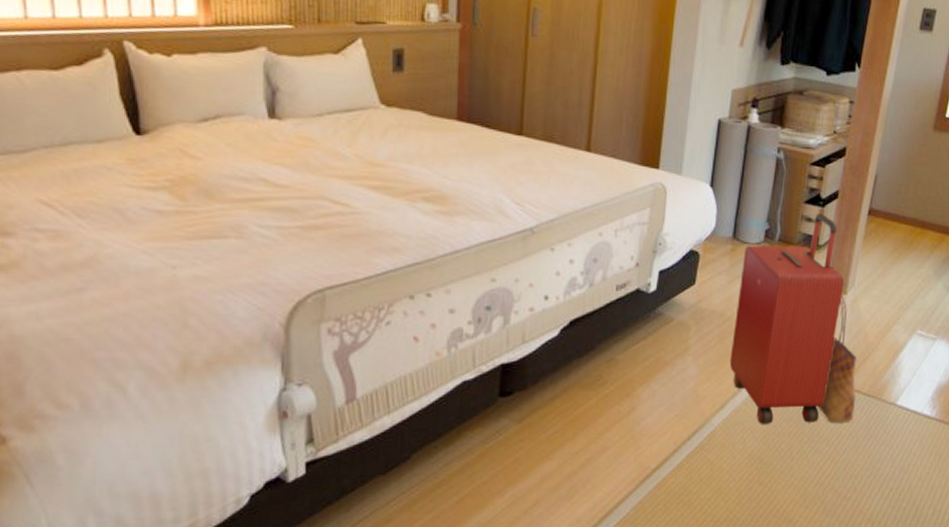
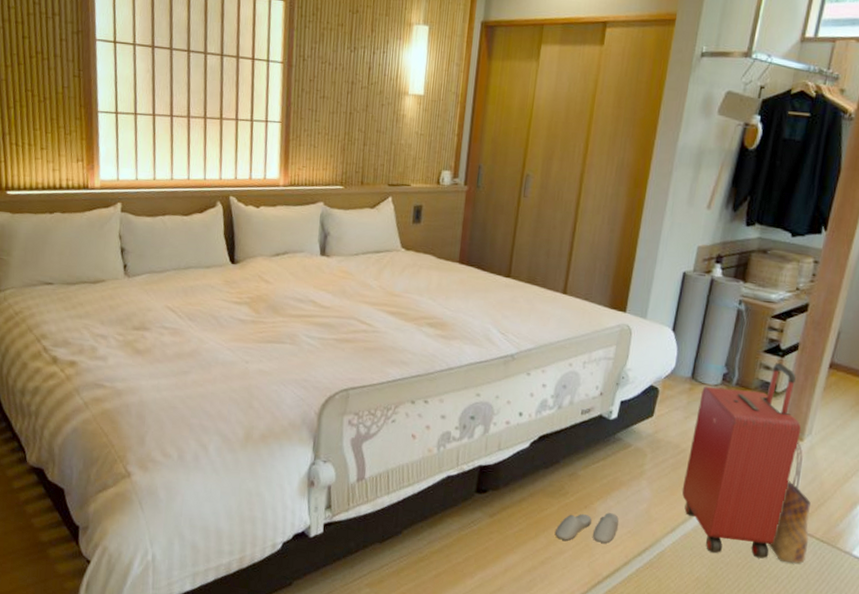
slippers: none [595,398,665,436] -> present [554,513,619,543]

